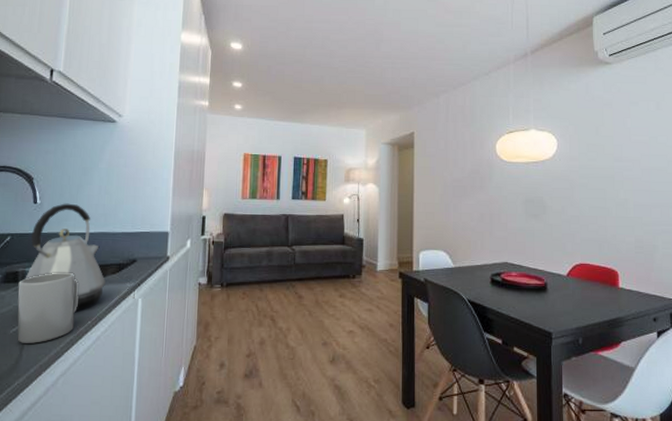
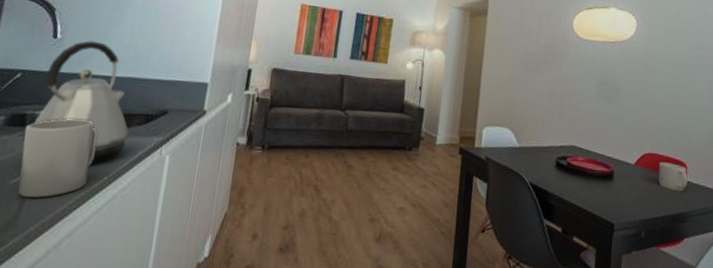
mug: none [590,271,620,298] -> present [658,162,688,192]

